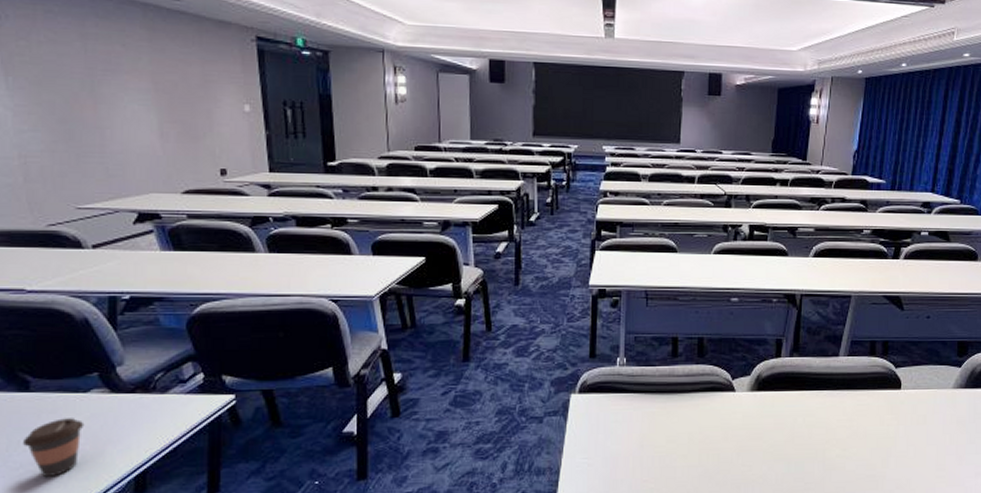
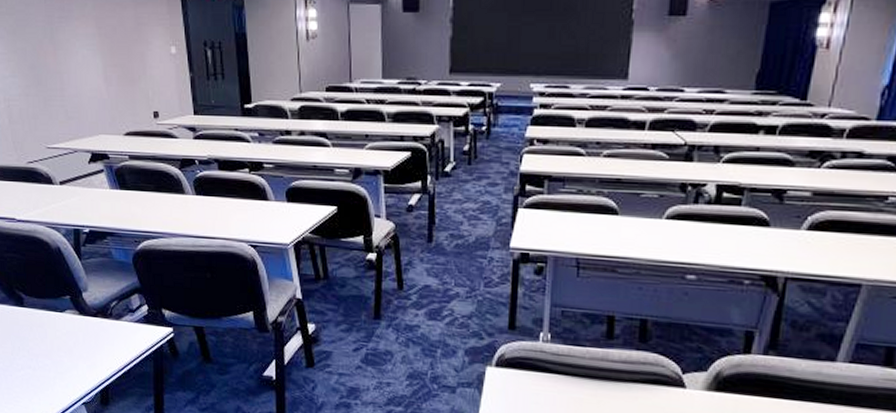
coffee cup: present [23,418,85,478] -> none [22,332,63,381]

